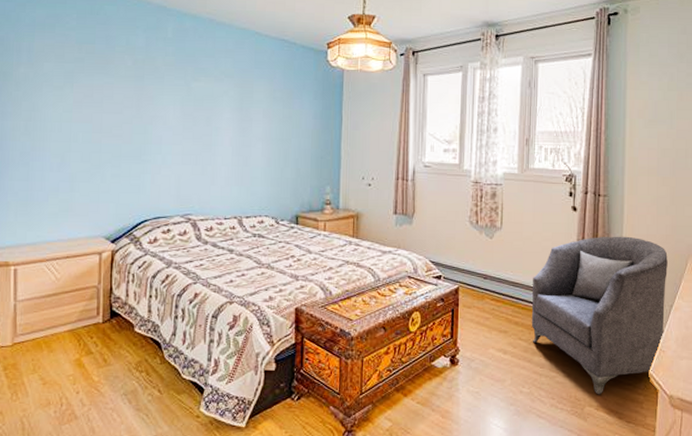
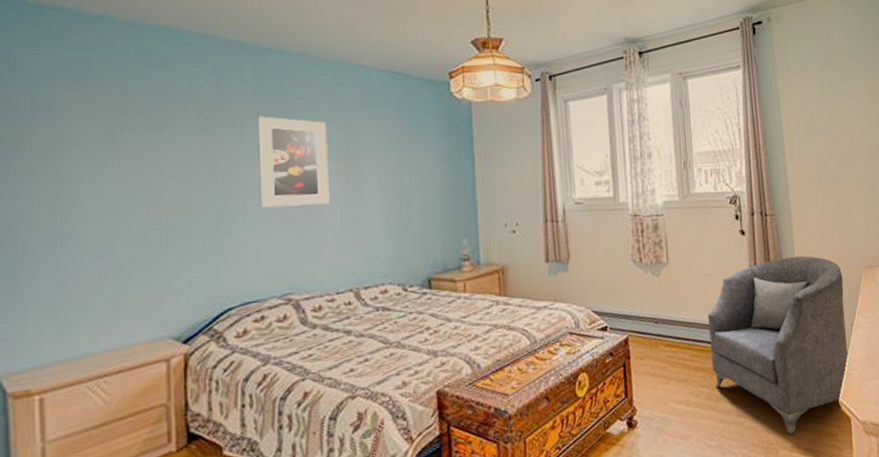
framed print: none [172,69,227,145] -> present [257,116,330,208]

